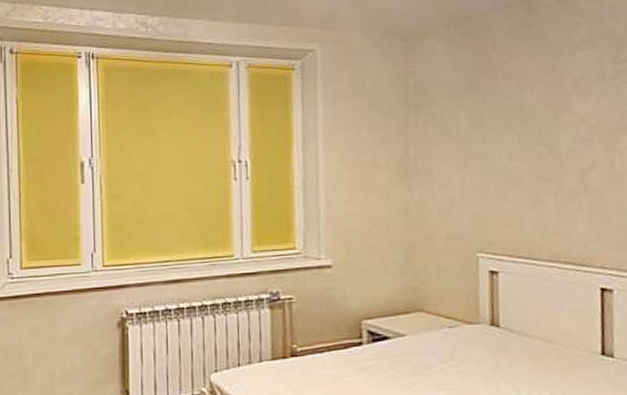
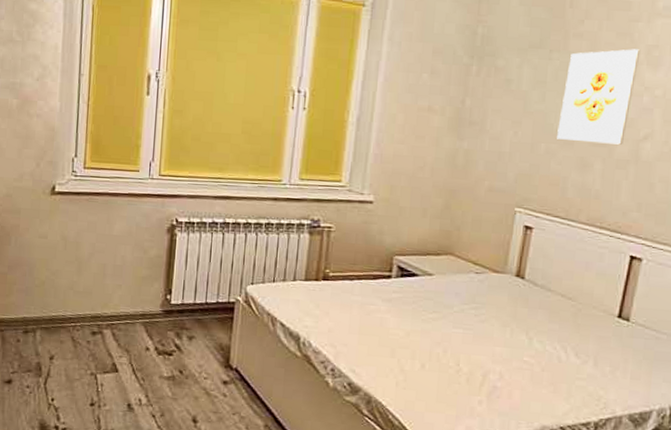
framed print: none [502,82,571,179] -> present [557,49,641,145]

